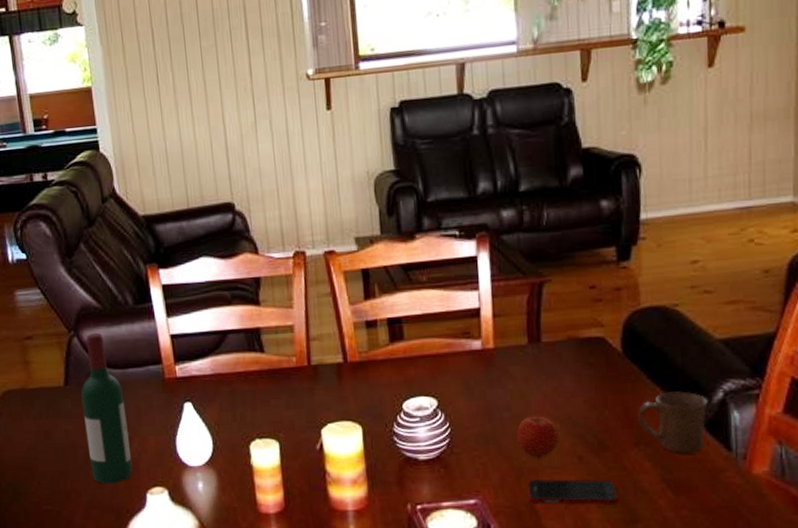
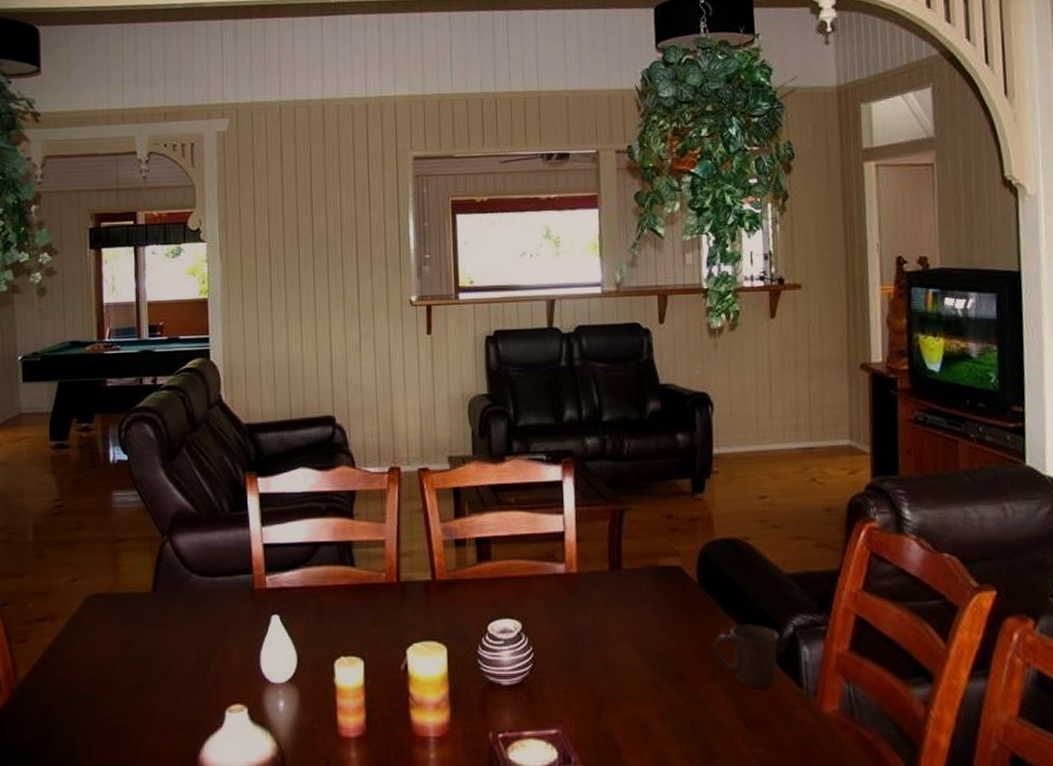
wine bottle: present [81,332,132,484] -> none [168,538,213,699]
apple: present [517,416,559,458] -> none [598,643,639,687]
cell phone: present [527,479,619,505] -> none [608,711,696,739]

